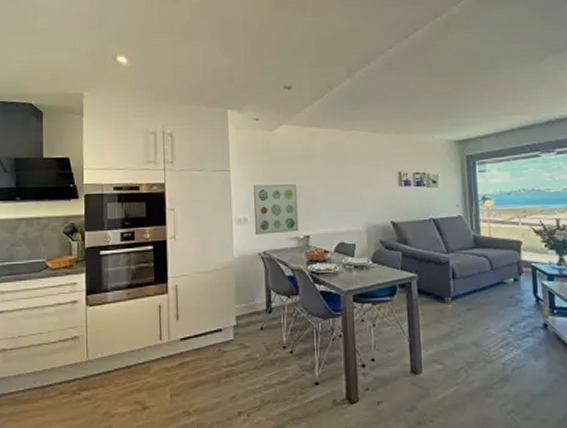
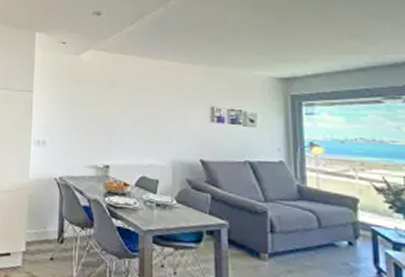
wall art: present [254,184,299,235] -> none [52,108,100,160]

